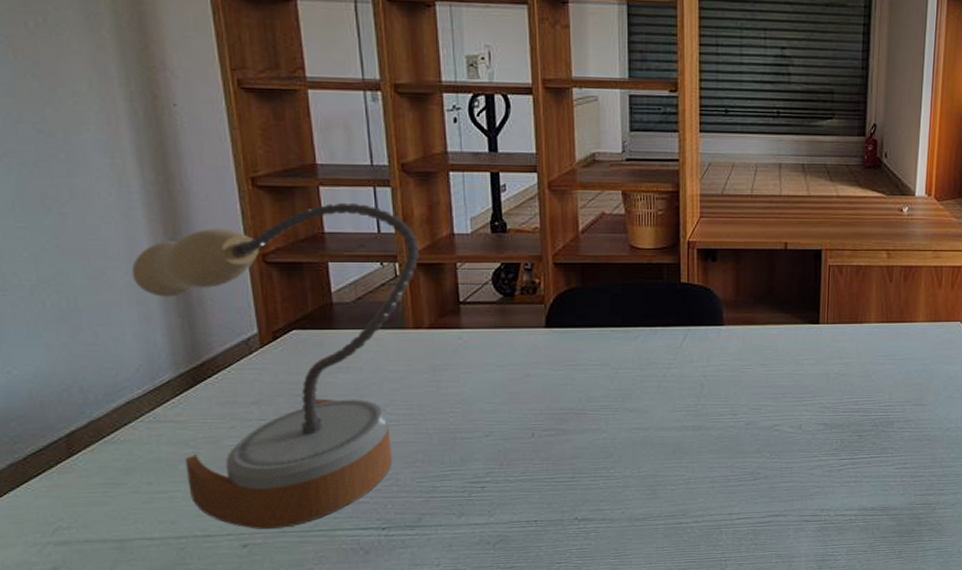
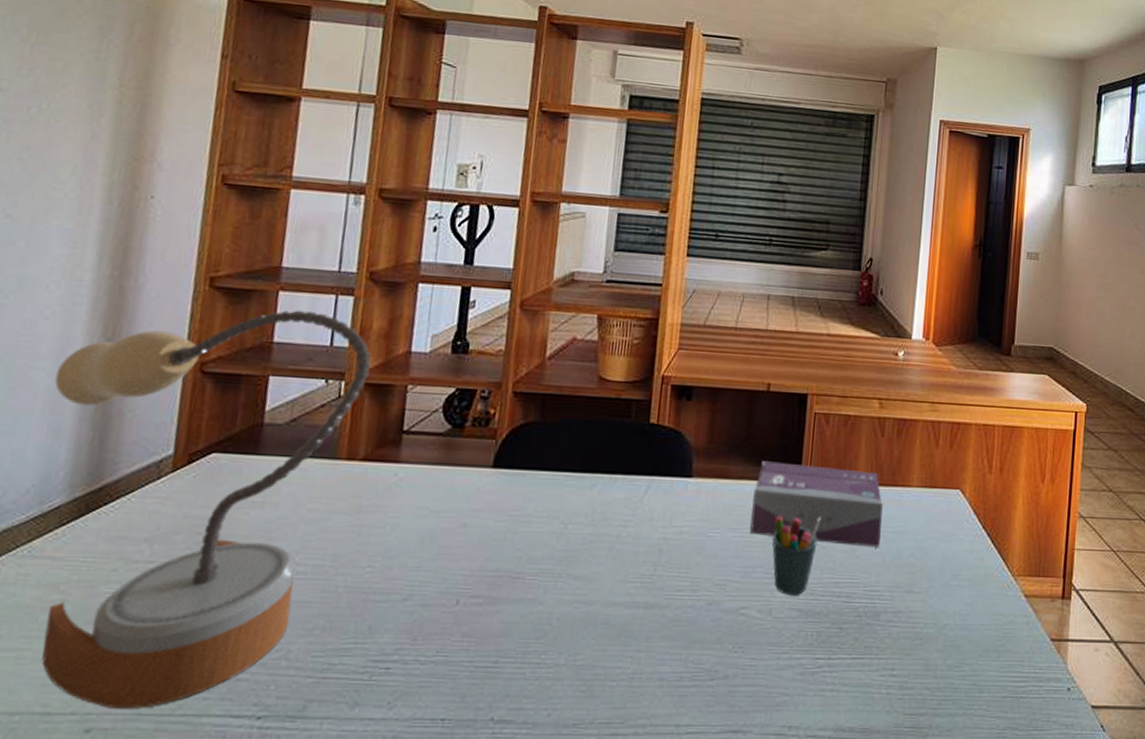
tissue box: none [778,308,893,373] -> present [750,461,883,548]
pen holder: none [797,350,839,413] -> present [772,516,821,595]

